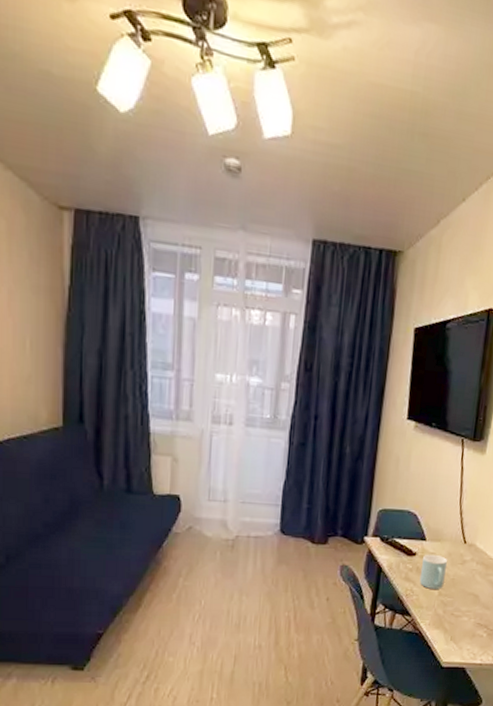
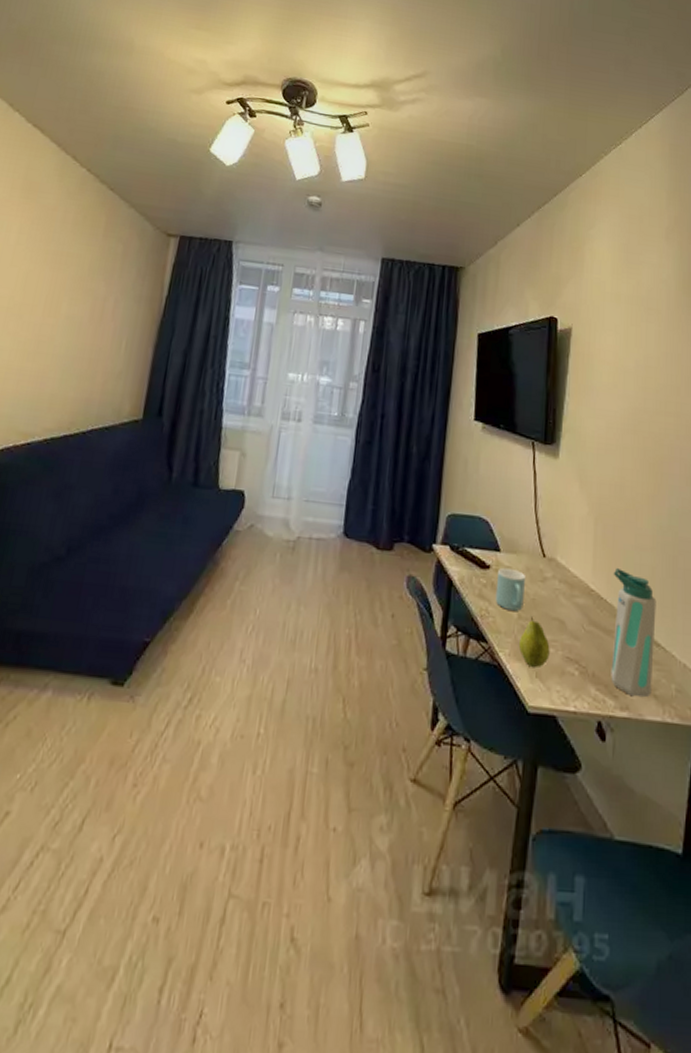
fruit: none [437,592,464,634] -> present [518,615,550,668]

